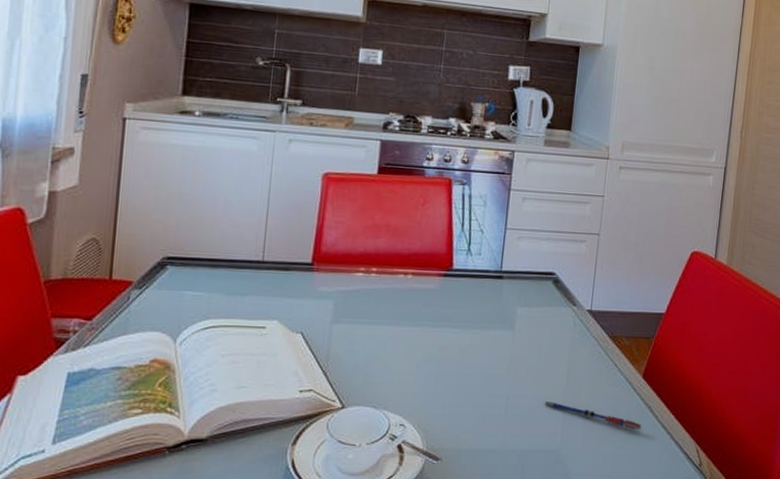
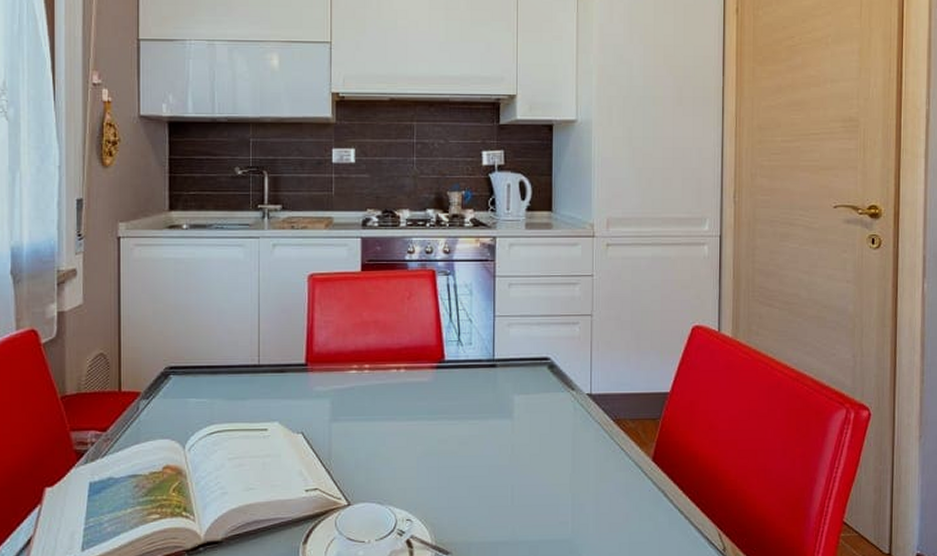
pen: present [545,402,642,430] -> none [552,490,656,515]

